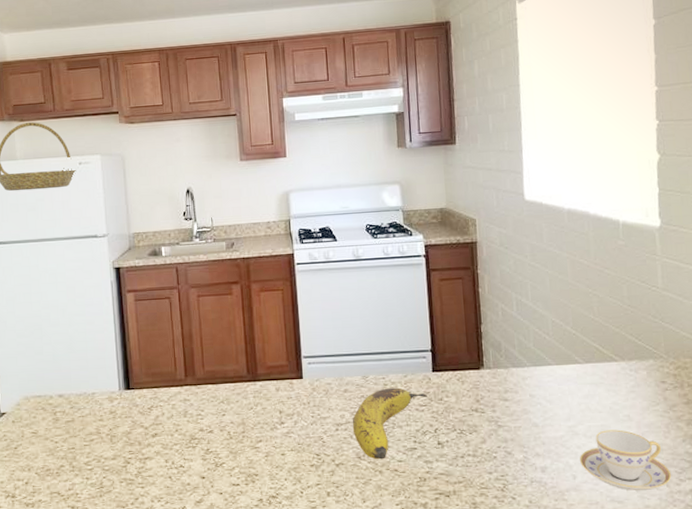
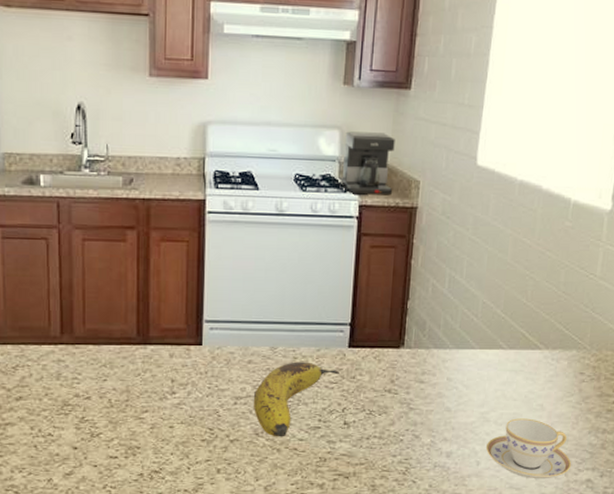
coffee maker: none [404,182,453,237] -> present [341,131,395,196]

